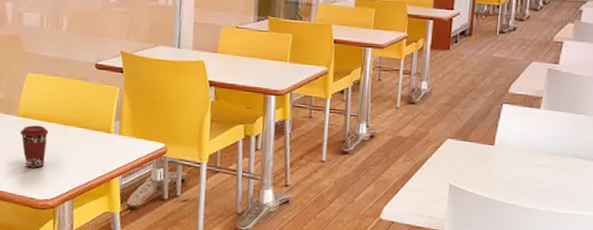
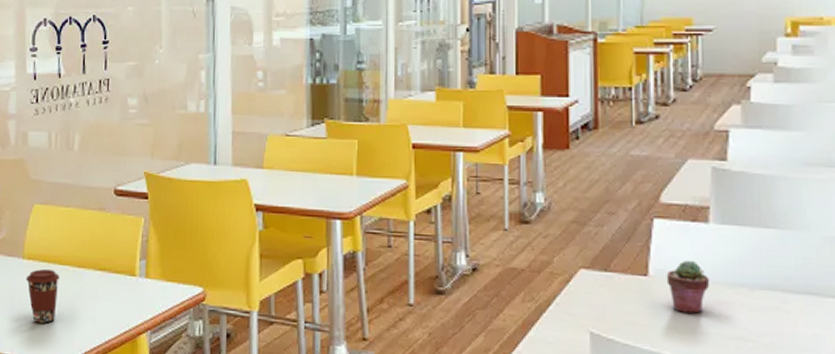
potted succulent: none [506,135,536,173] -> present [666,261,710,314]

